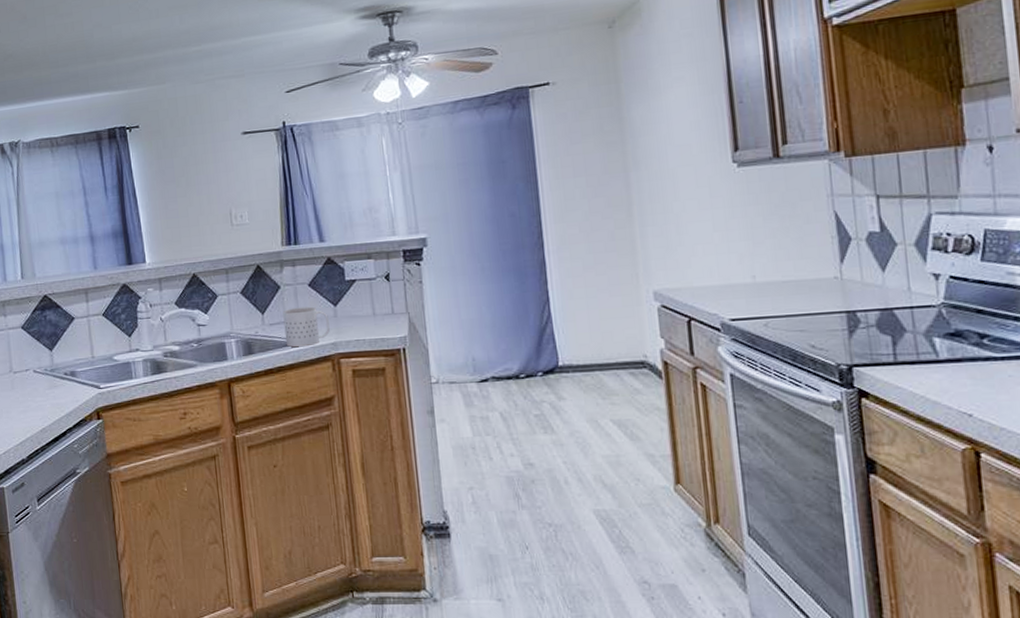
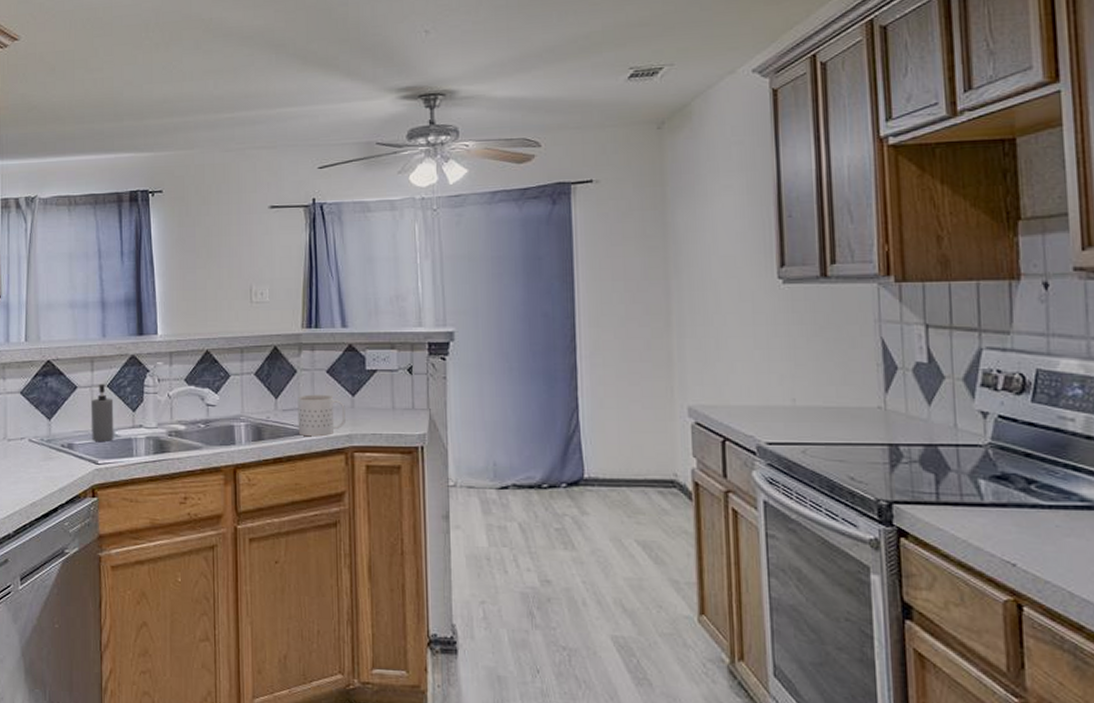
soap dispenser: none [86,313,113,367] -> present [89,384,114,441]

